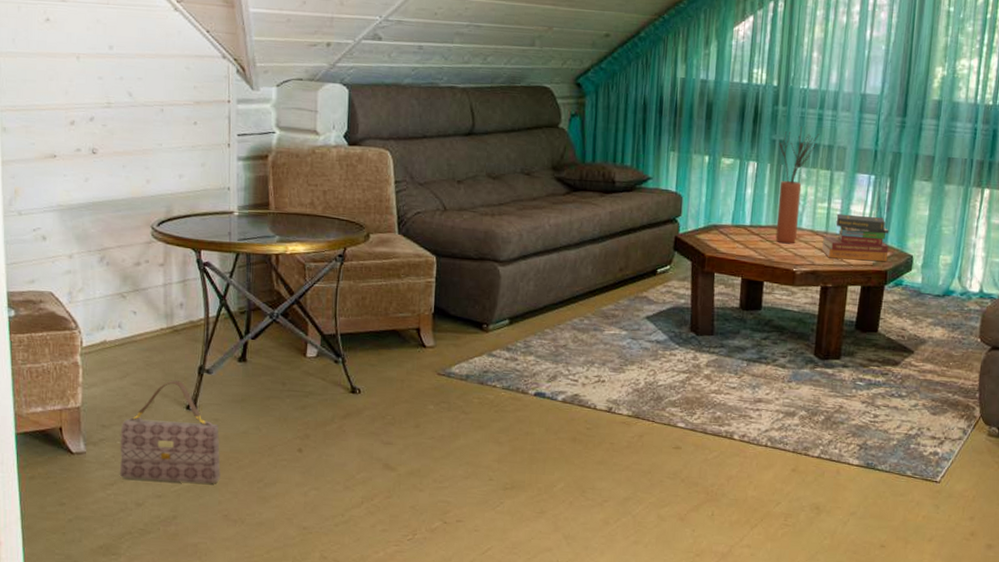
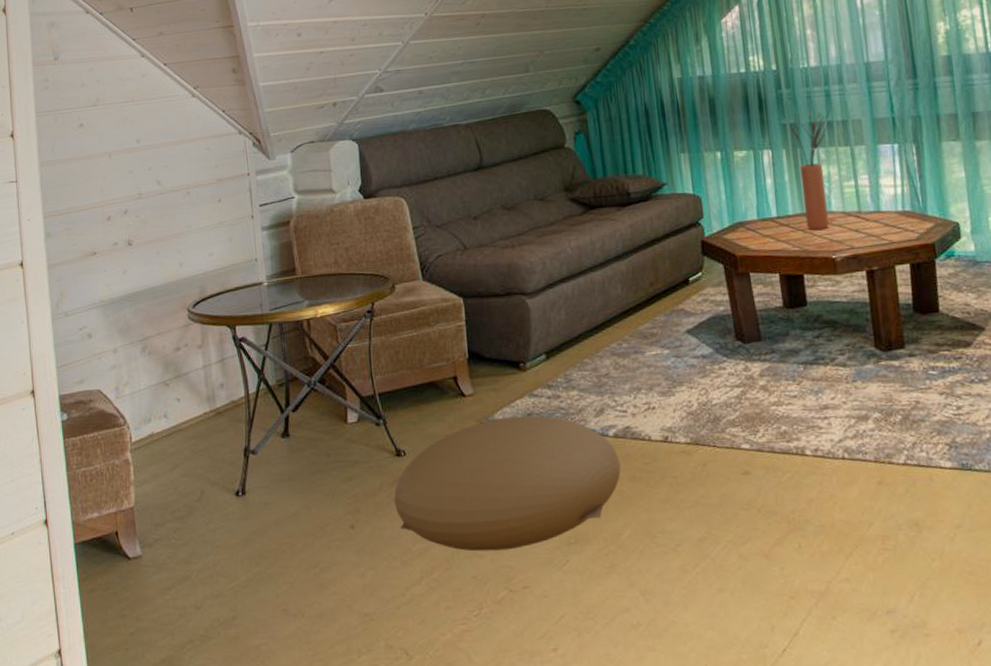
handbag: present [119,380,221,484] -> none [174,466,276,579]
pouf: none [344,371,564,488] -> present [394,415,621,552]
books: present [821,213,889,262] -> none [856,186,933,239]

